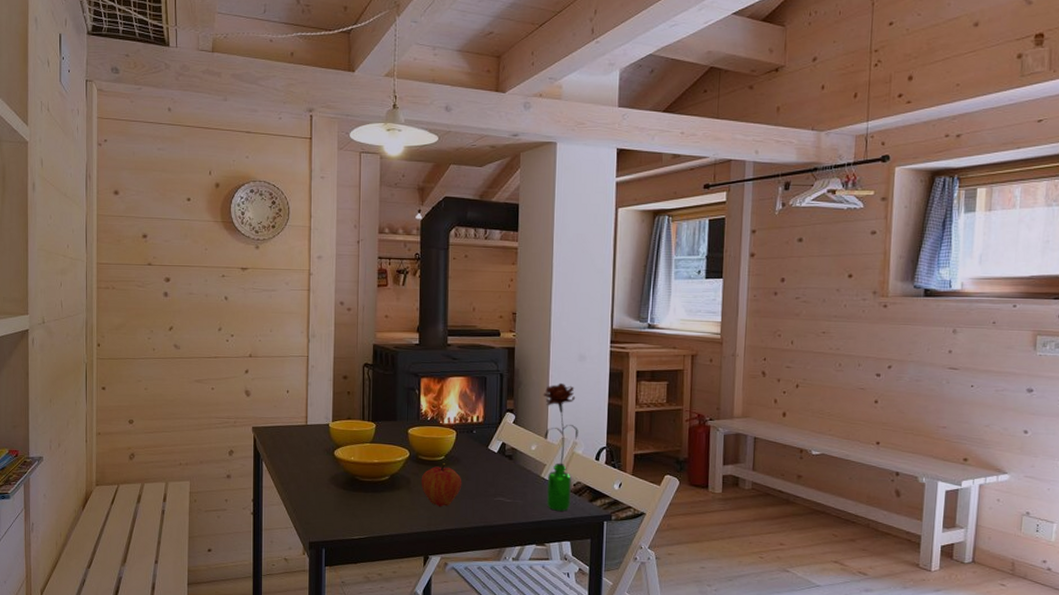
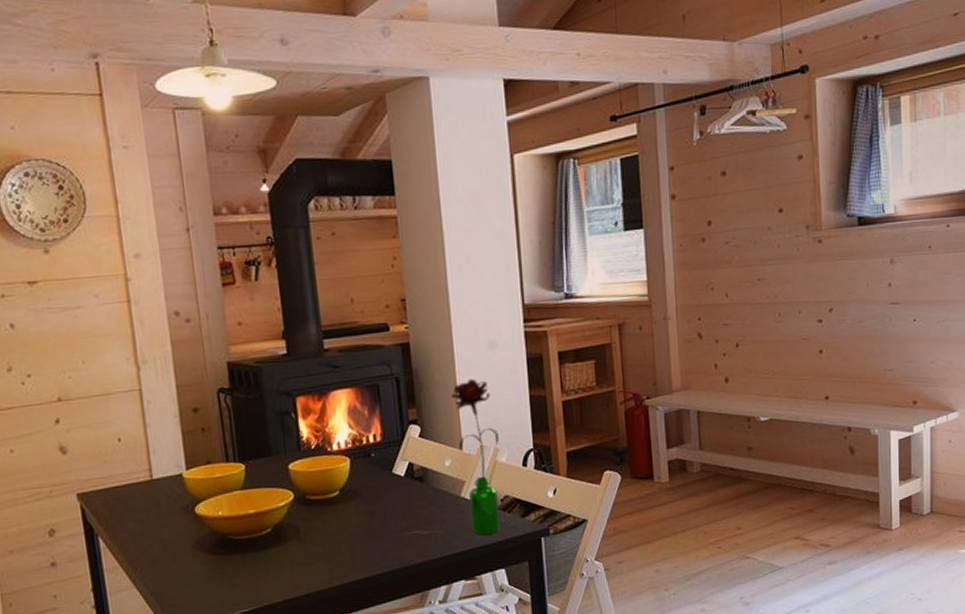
fruit: present [421,463,462,507] -> none [313,500,366,556]

